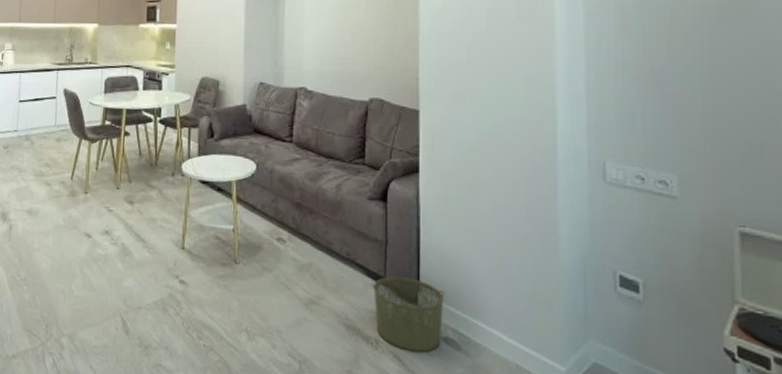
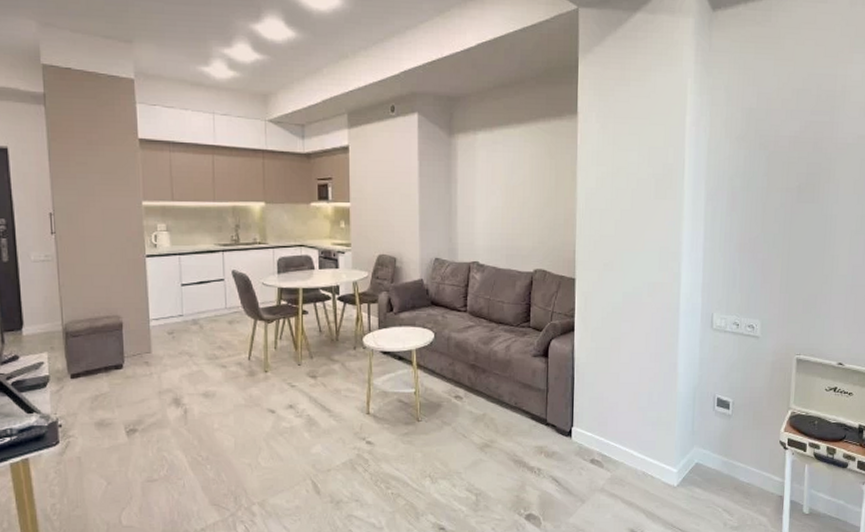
basket: present [372,276,445,353] -> none [535,417,593,474]

